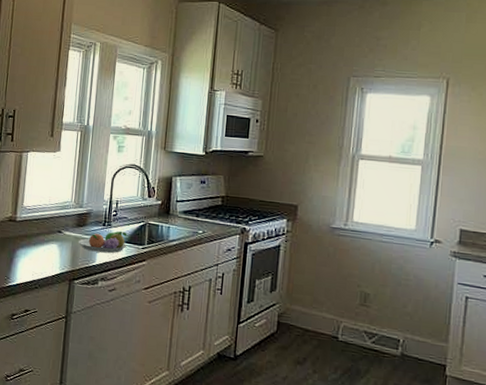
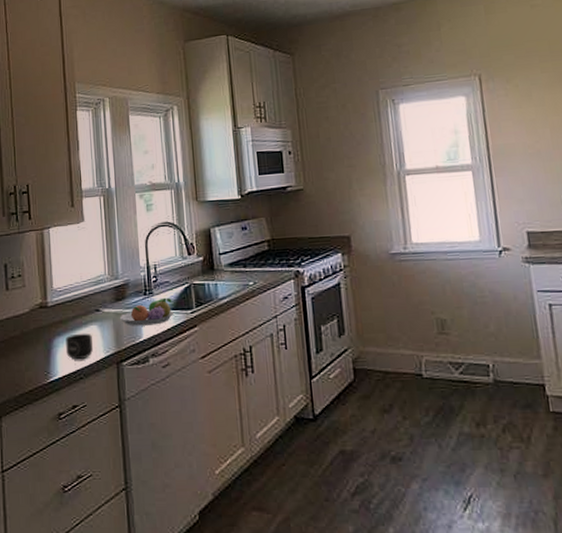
mug: none [26,248,52,272] -> present [66,333,93,360]

